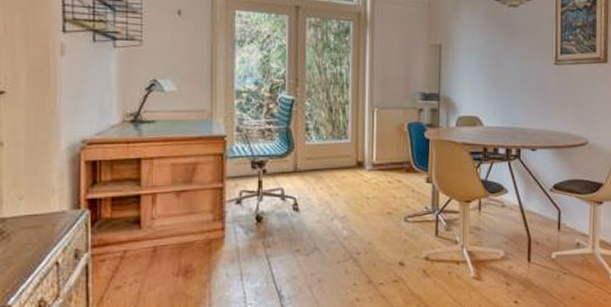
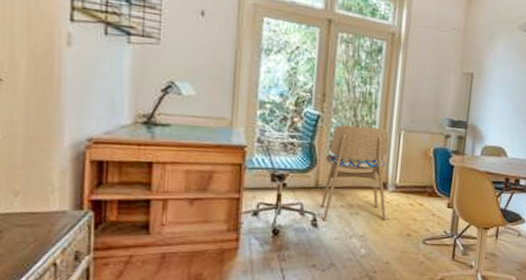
dining chair: none [301,107,366,205] -> present [321,125,389,221]

